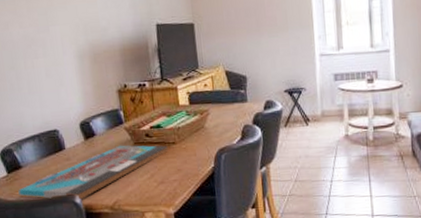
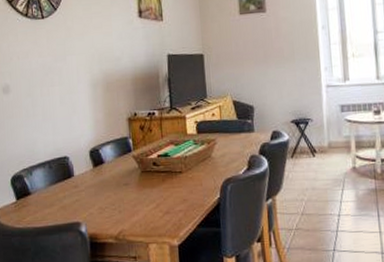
board game: present [18,145,168,200] -> none [26,173,174,229]

